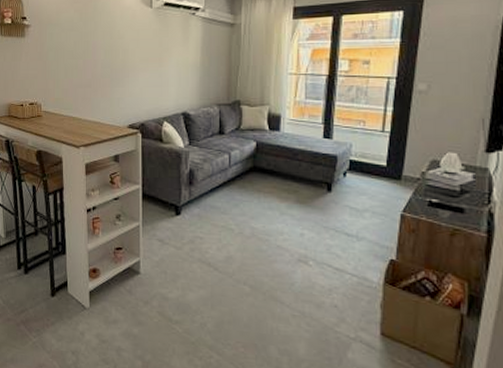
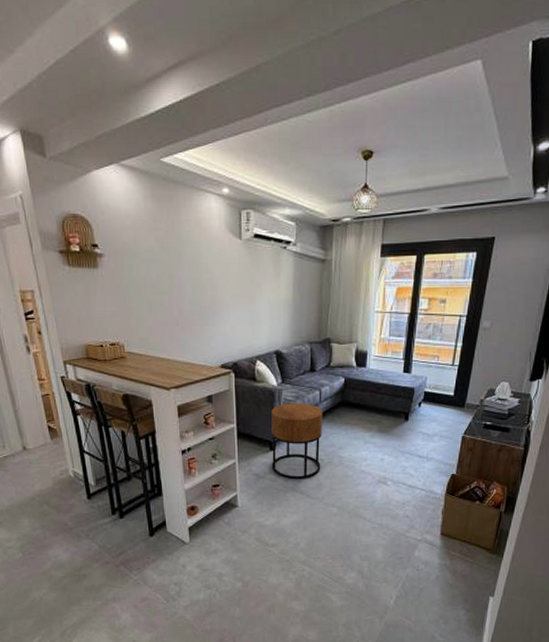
side table: none [176,166,233,250] -> present [271,403,323,480]

